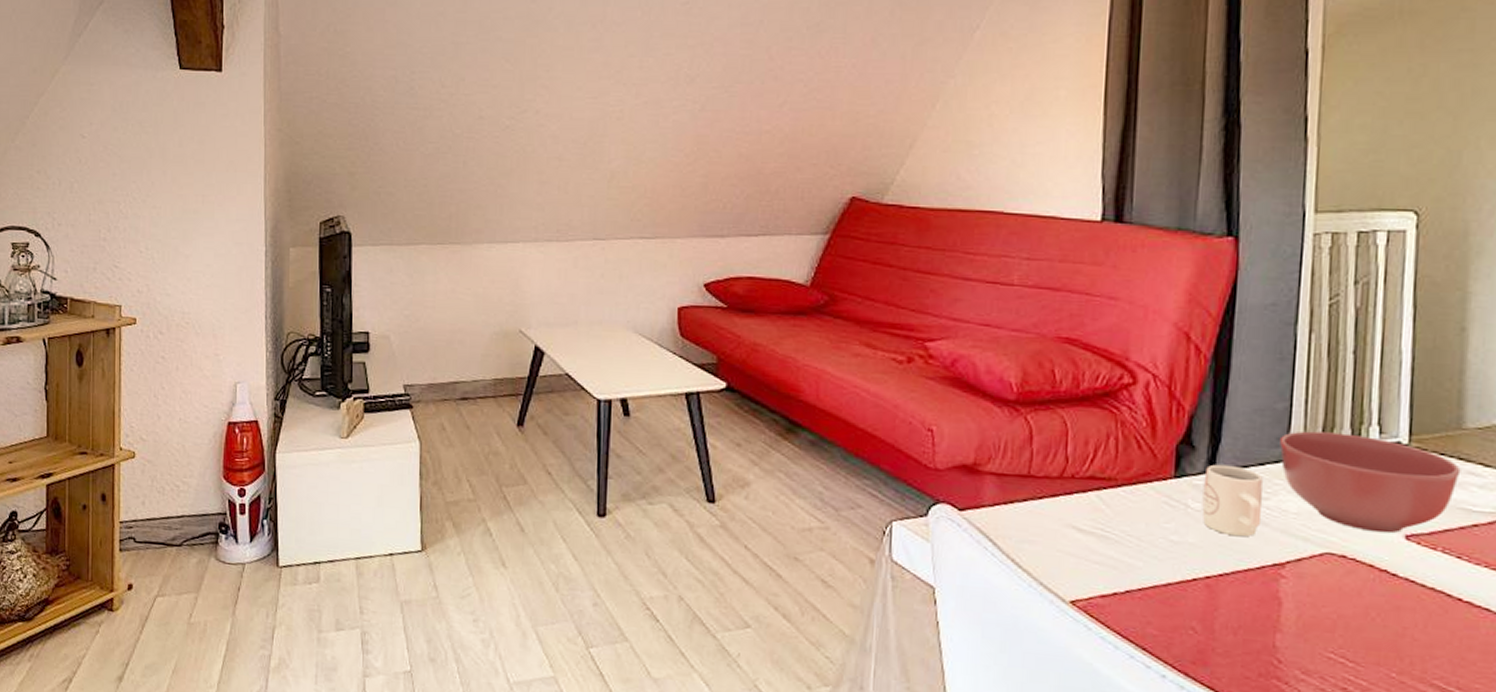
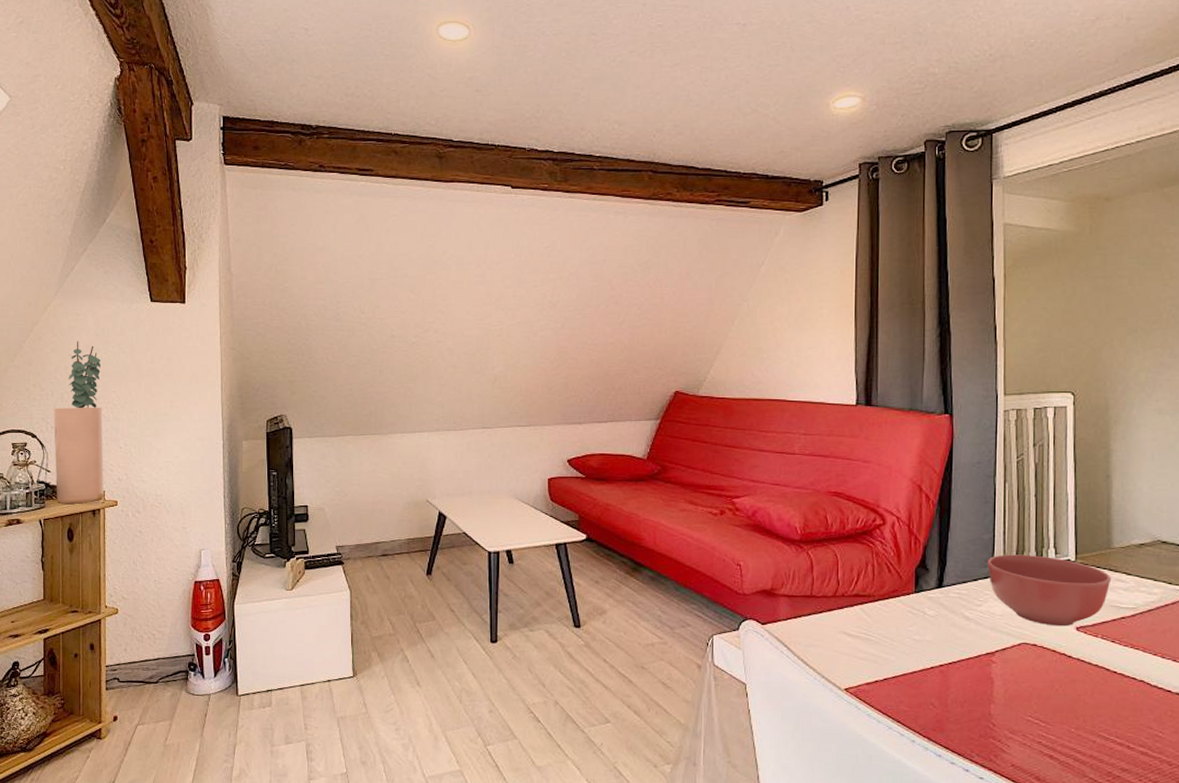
vase: none [61,117,120,320] -> present [54,341,104,504]
mug: present [1202,464,1263,537] -> none [935,581,978,635]

